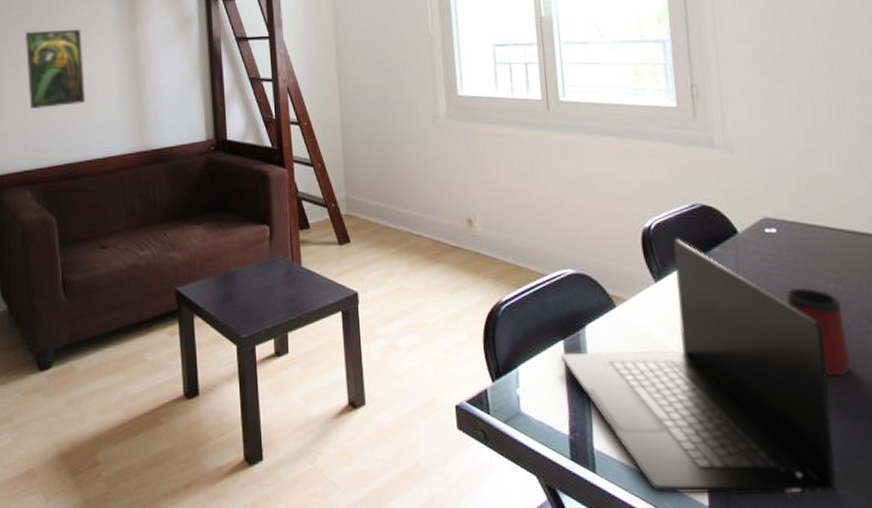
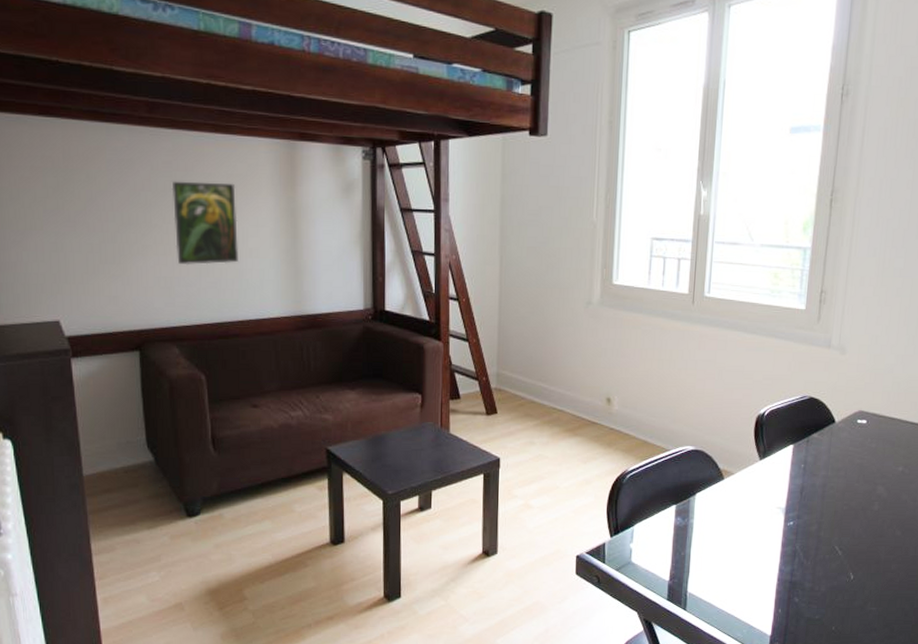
laptop: present [561,238,837,495] -> none [672,424,886,627]
mug: present [786,287,852,377] -> none [862,469,905,540]

